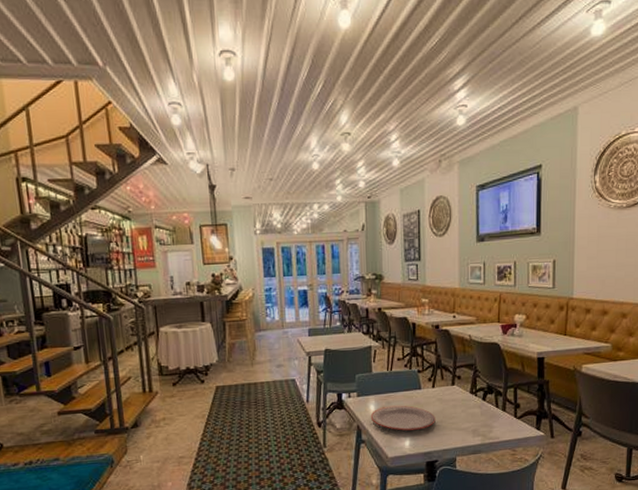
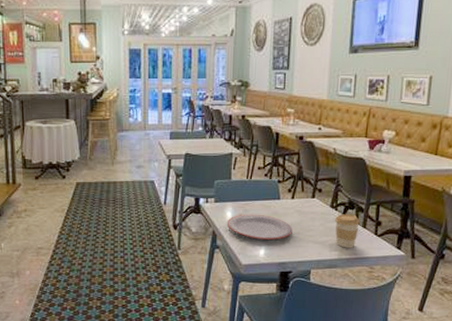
coffee cup: none [476,399,499,433] -> present [335,214,360,248]

